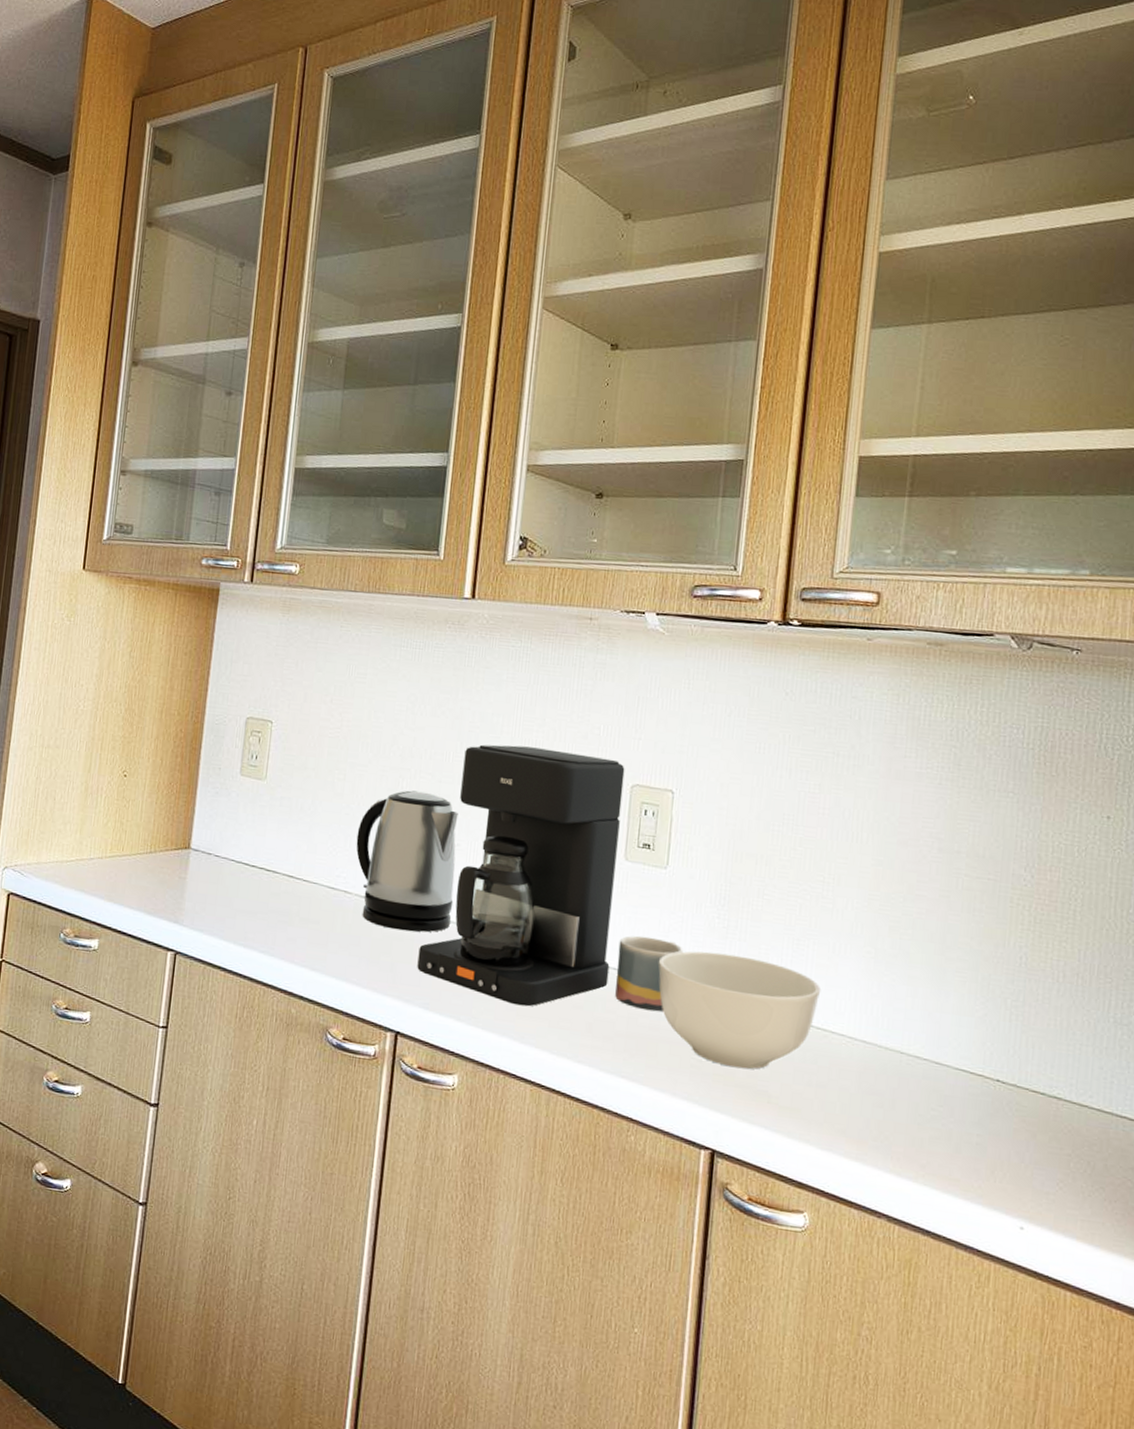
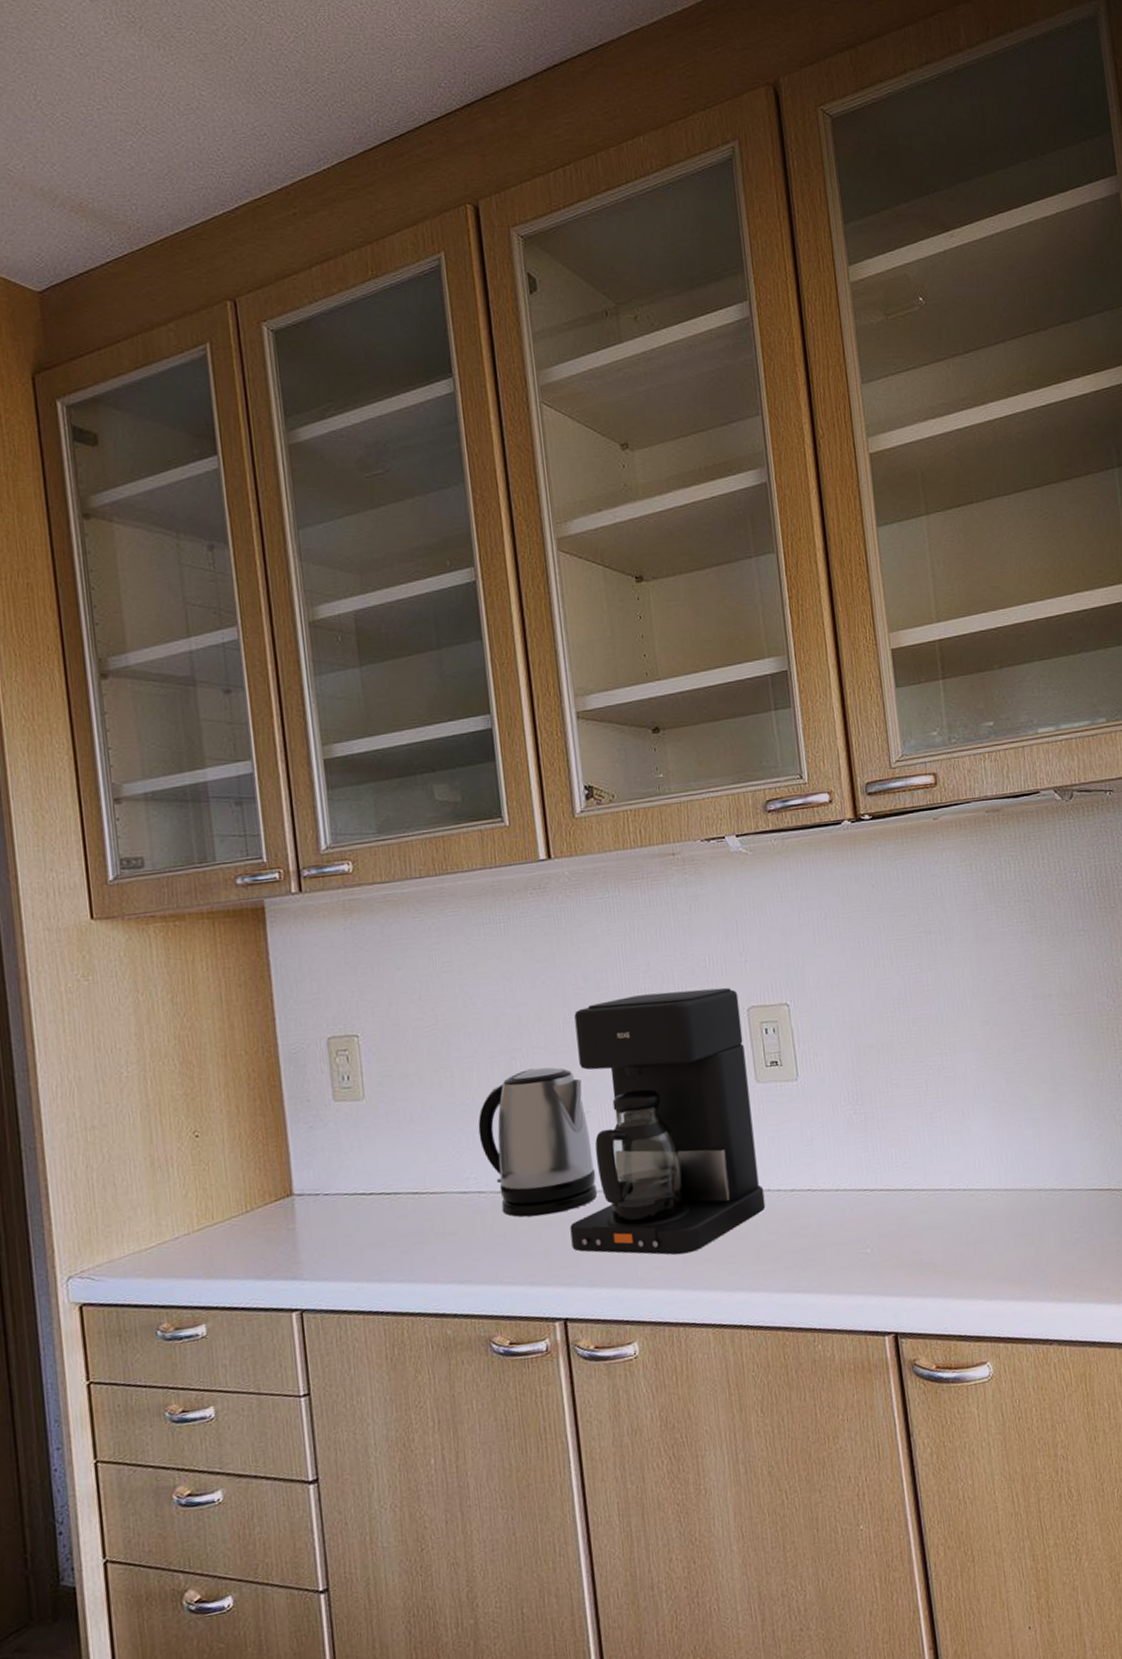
mug: present [614,935,683,1012] -> none [767,1147,830,1222]
bowl: present [658,951,821,1069] -> none [808,1141,960,1251]

